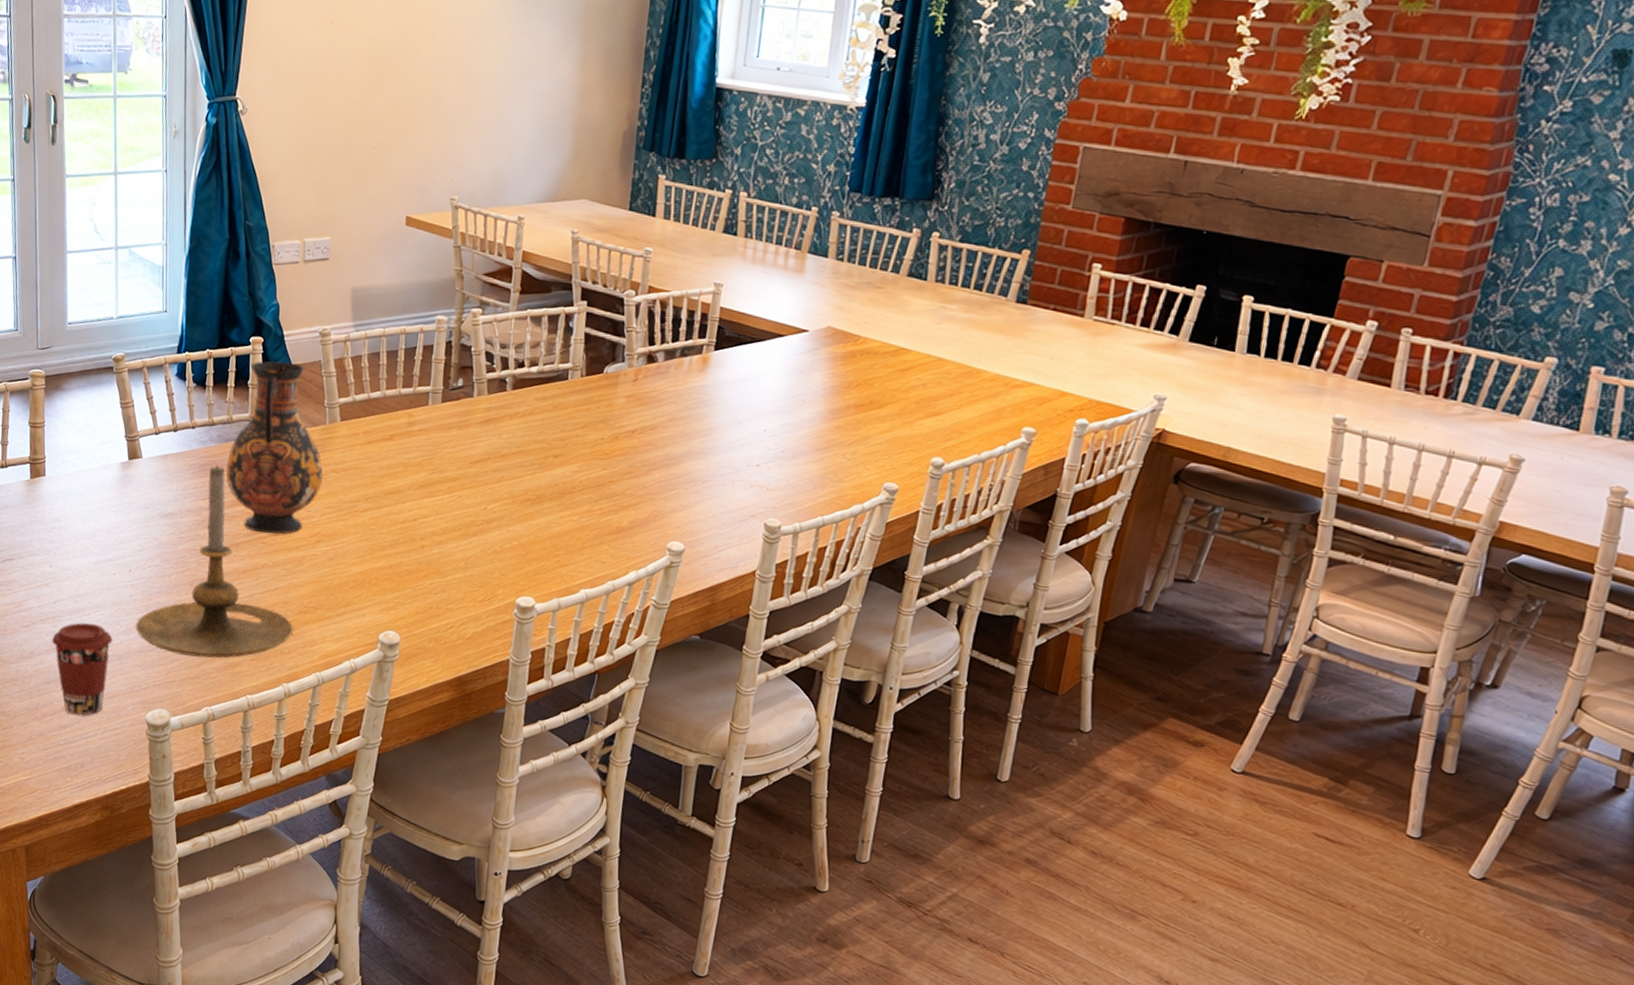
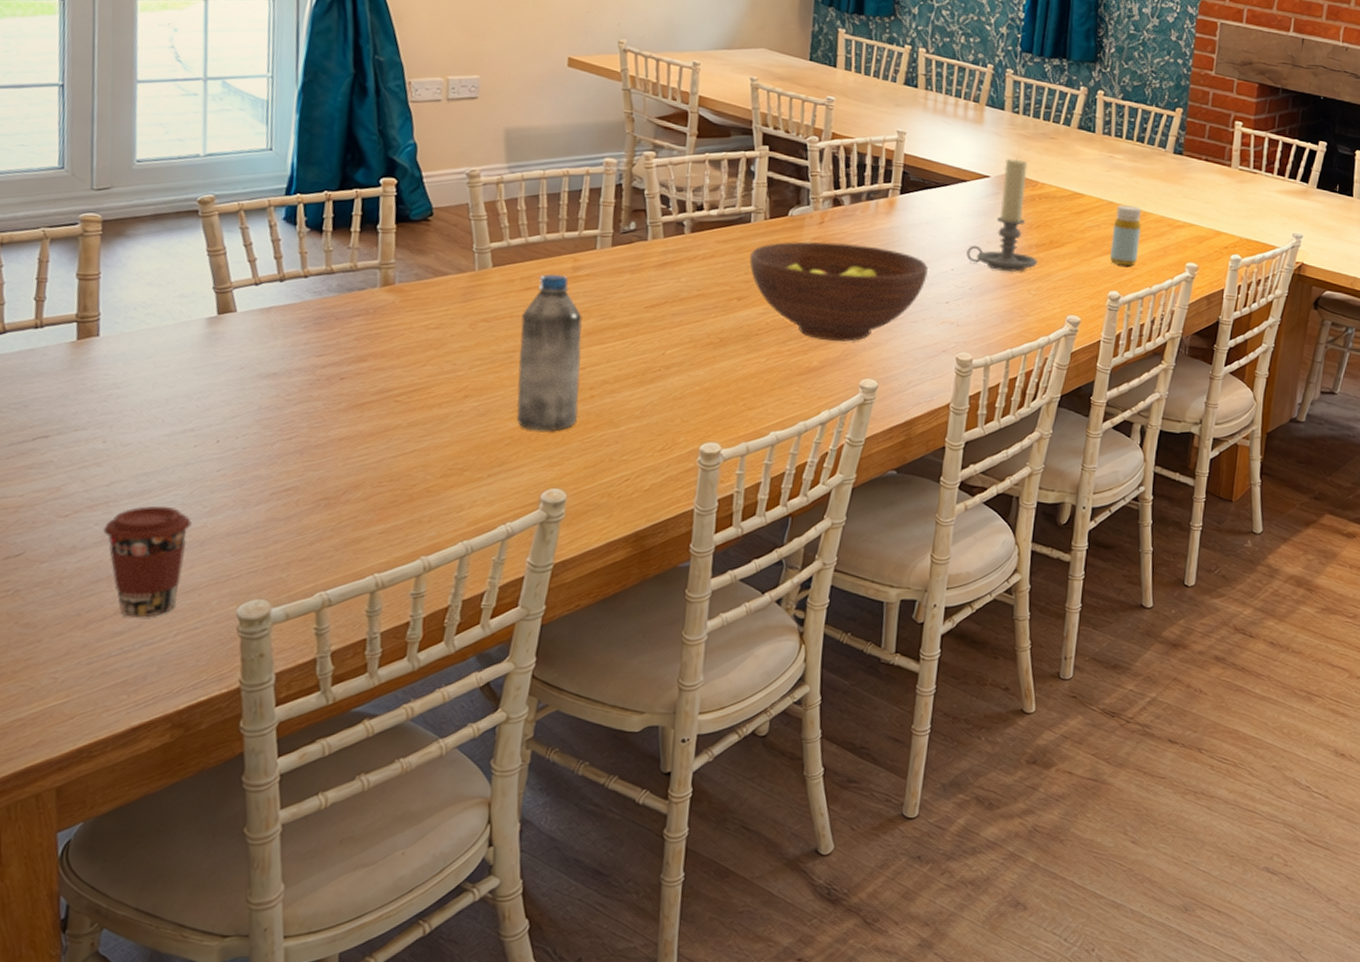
candle holder: present [135,465,293,658] -> none [224,318,434,536]
vase: present [225,361,323,534] -> none [348,204,472,391]
water bottle: none [359,428,416,578] -> present [516,274,583,432]
fruit bowl: none [565,399,740,503] -> present [749,241,928,342]
candle holder: none [780,310,855,434] -> present [966,158,1037,272]
bottle: none [935,361,974,429] -> present [1110,205,1142,266]

